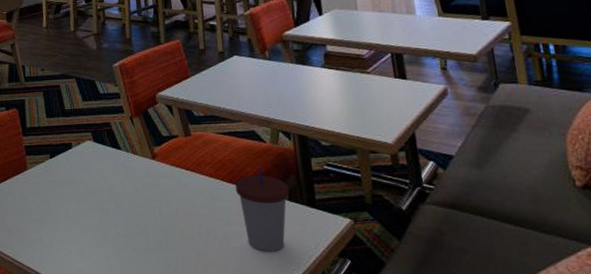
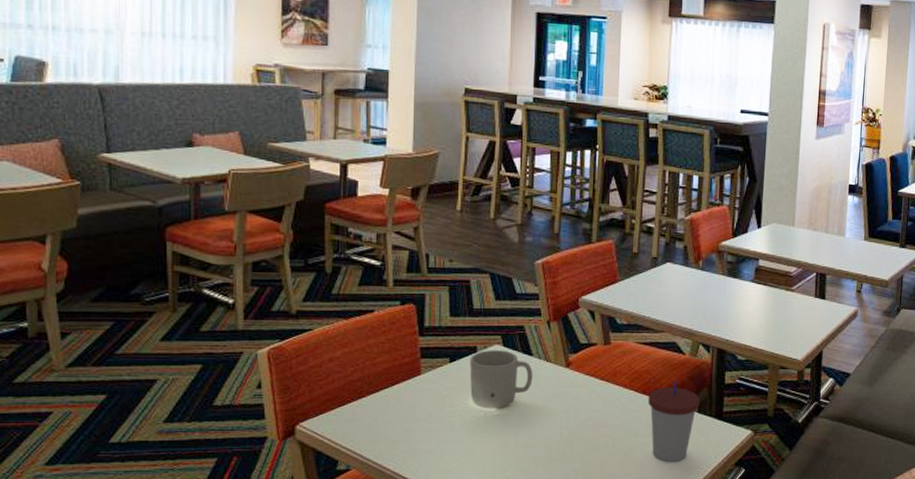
mug: none [66,145,124,200] -> present [469,350,533,409]

